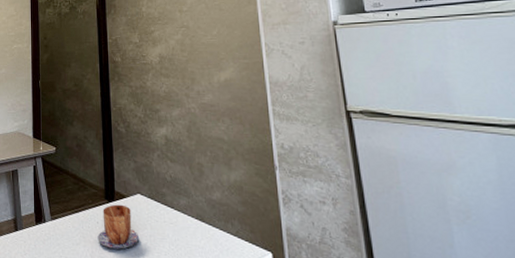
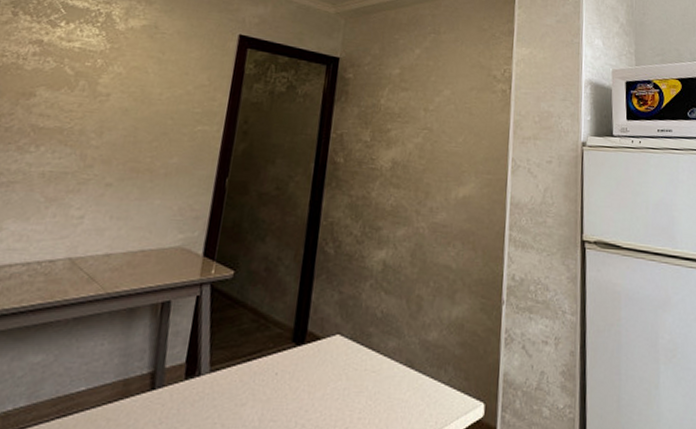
mug: present [97,204,140,249] -> none [272,348,330,409]

